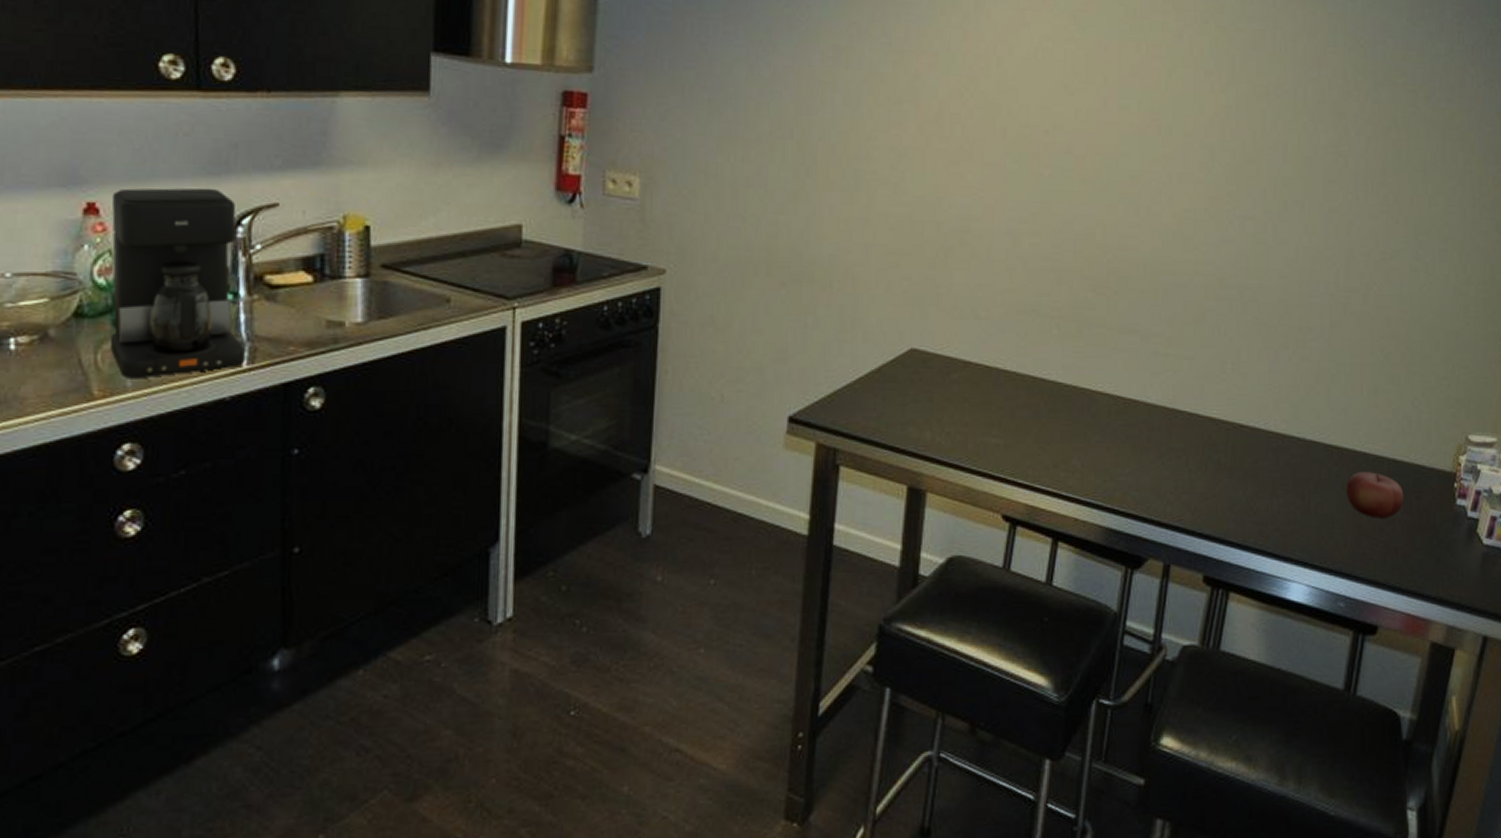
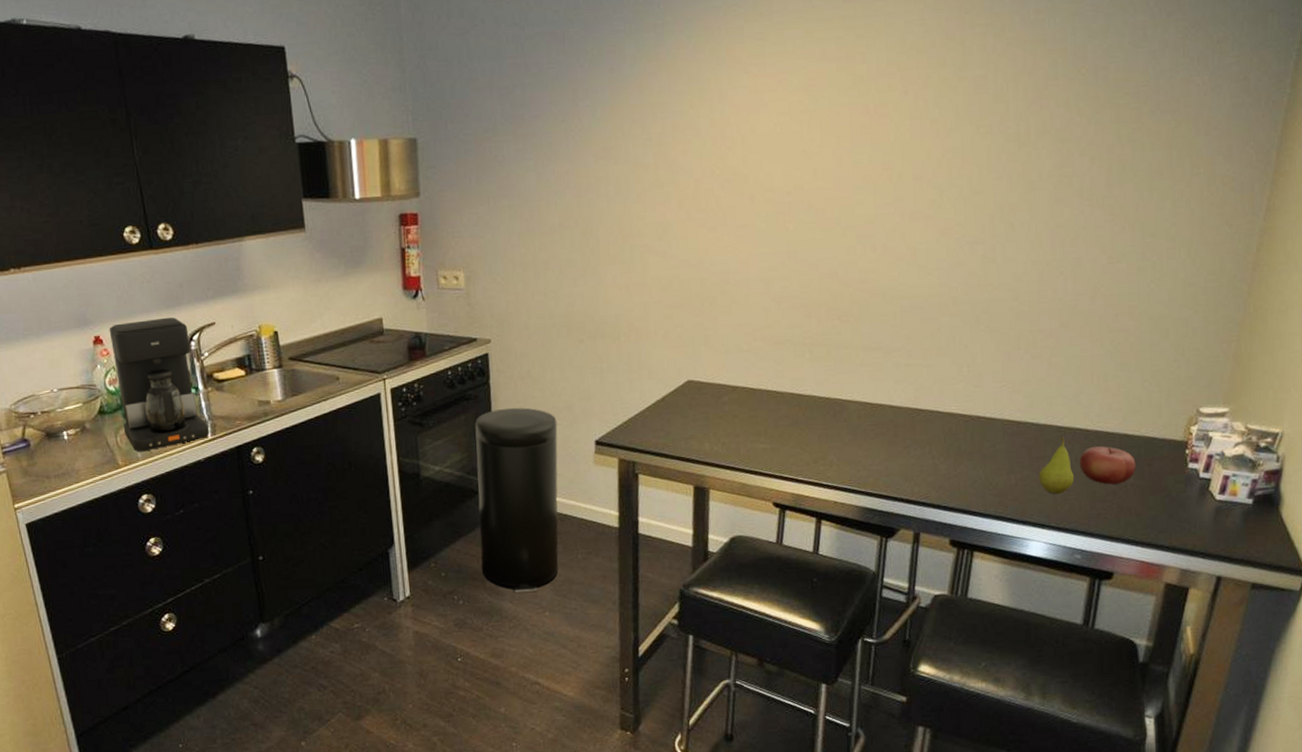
pedal bin: none [618,363,742,621] -> present [475,407,559,594]
fruit: none [1303,456,1341,527] -> present [1039,436,1075,495]

